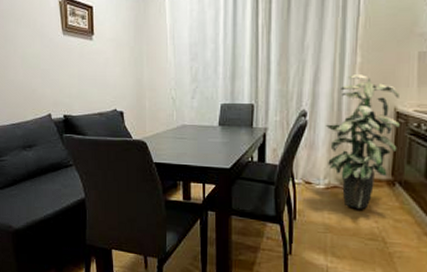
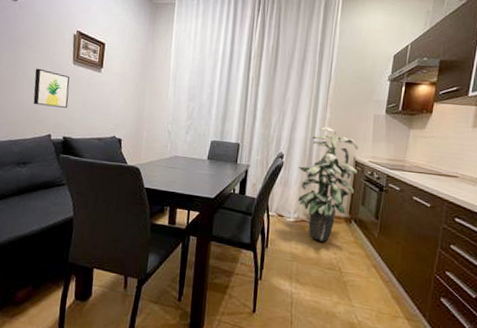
wall art: none [26,44,64,84] -> present [33,68,70,108]

